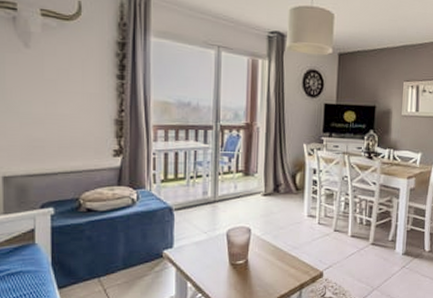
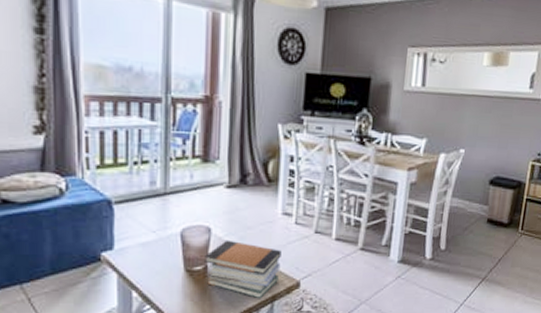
book stack: none [246,238,308,288] -> present [205,240,282,299]

